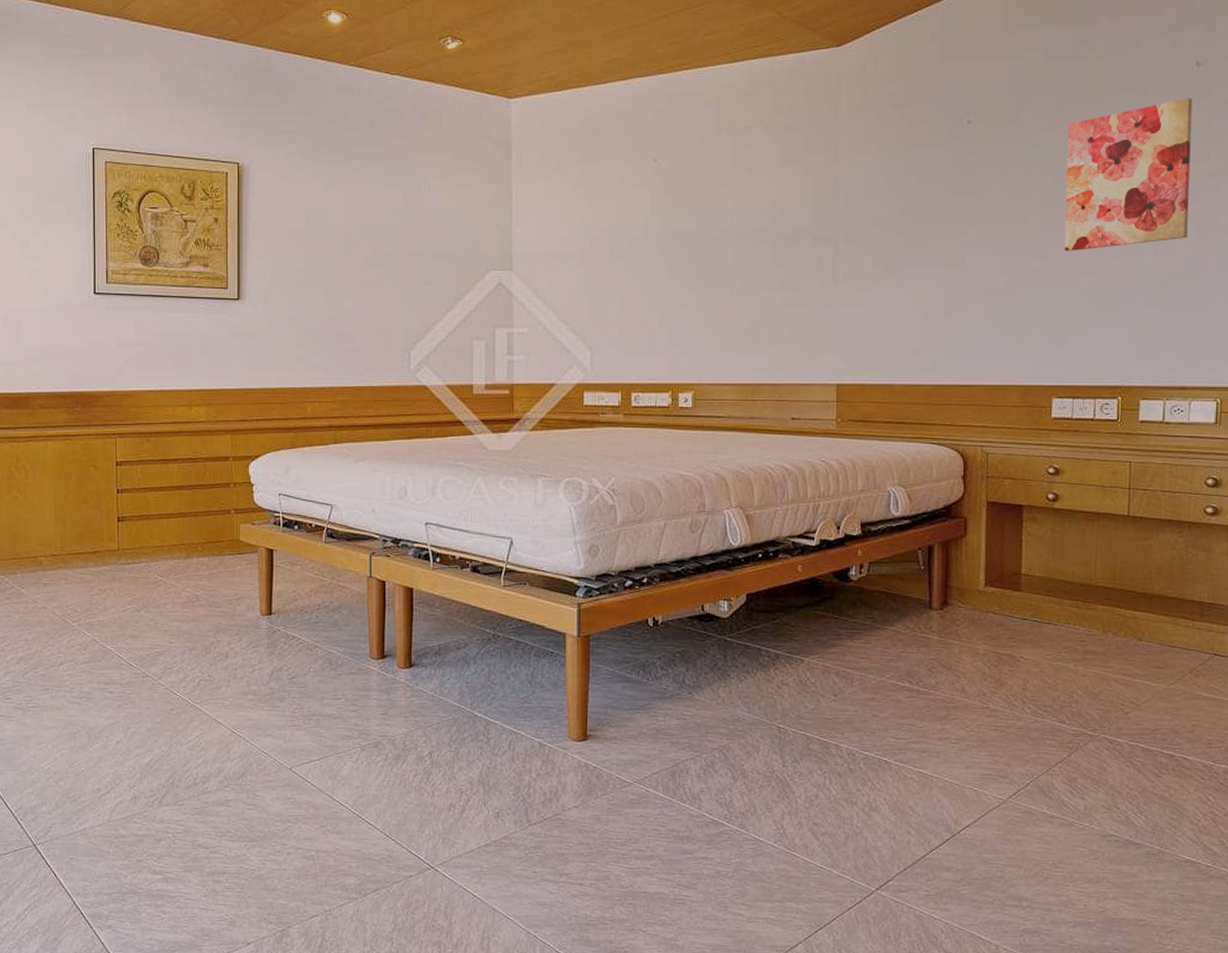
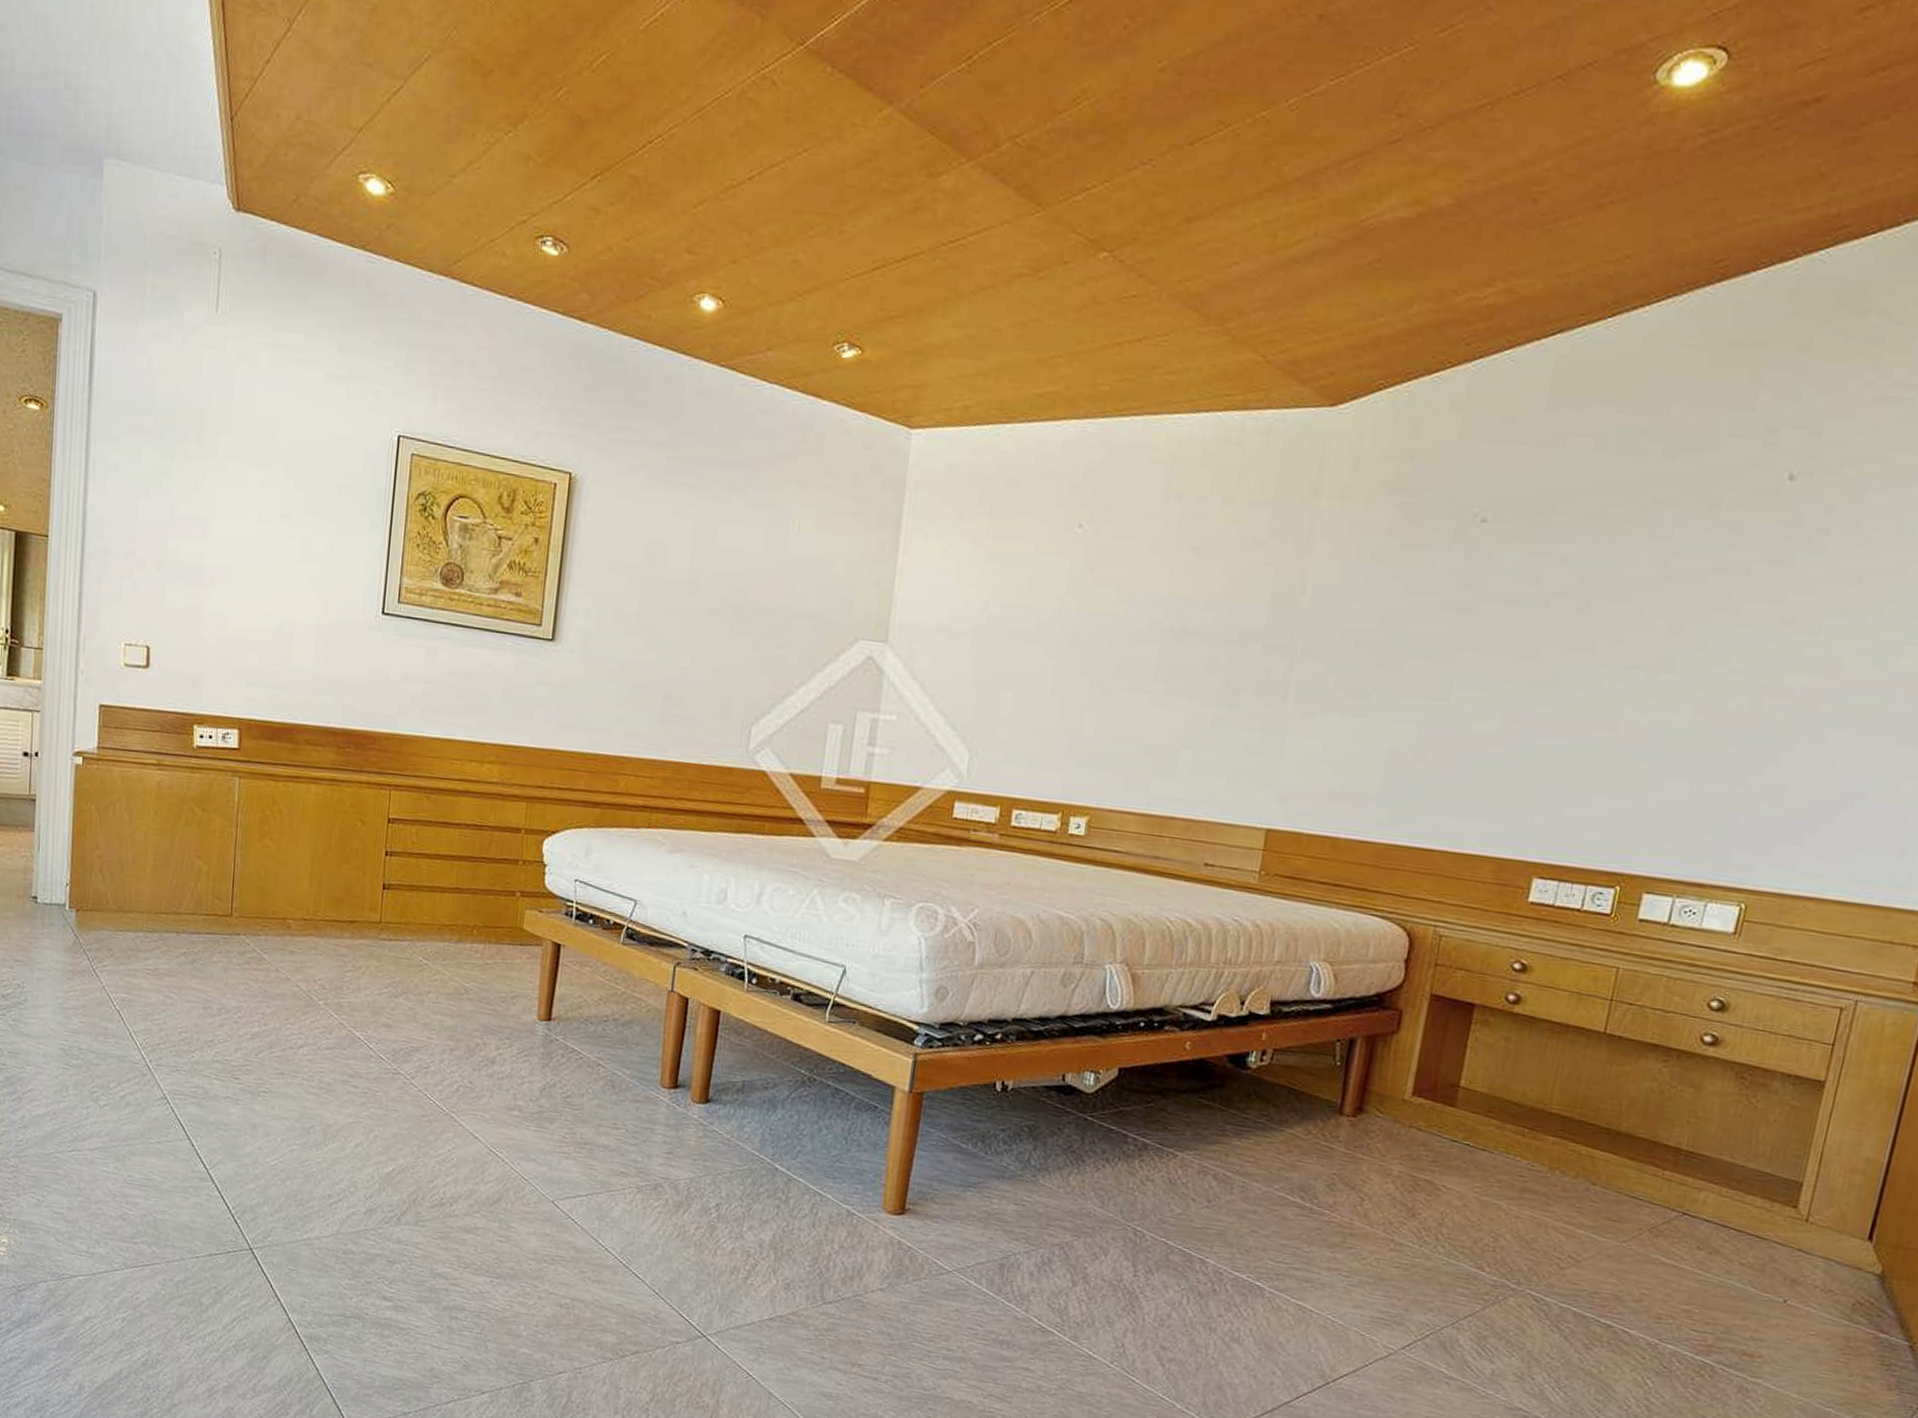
wall art: present [1064,98,1193,251] -> none [1579,519,1776,699]

